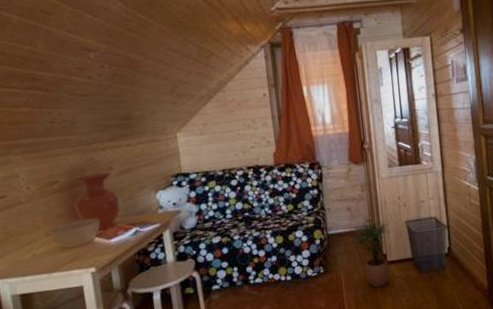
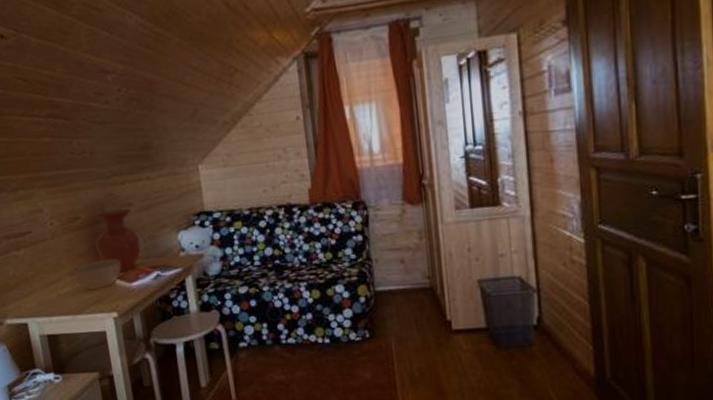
potted plant: present [350,220,391,288] -> none [403,277,457,362]

